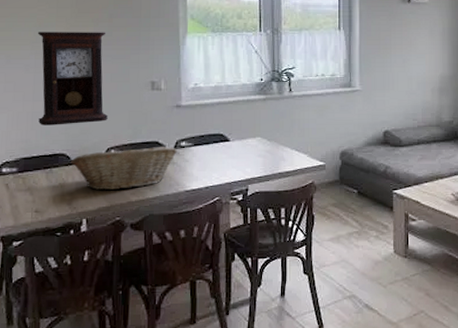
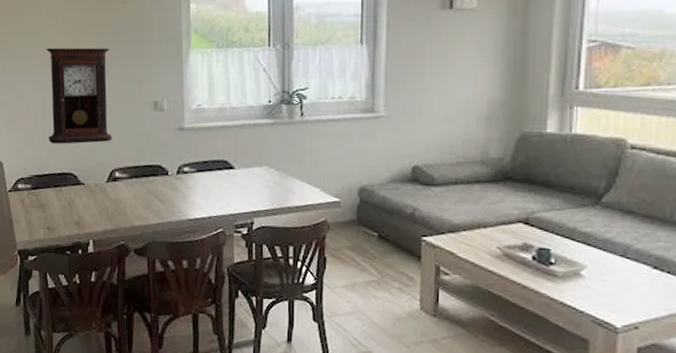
fruit basket: present [71,146,177,190] -> none [78,168,180,213]

